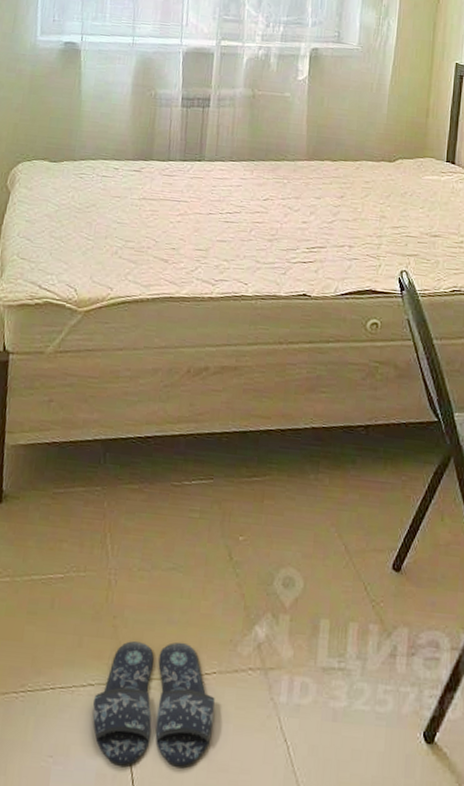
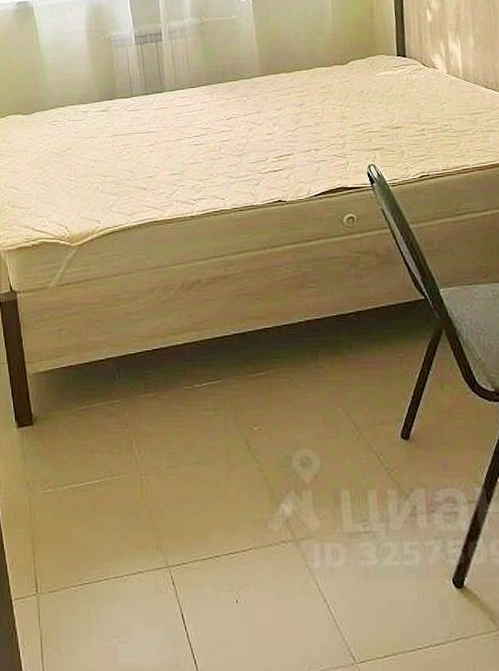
slippers: present [92,641,215,769] -> none [144,526,257,638]

